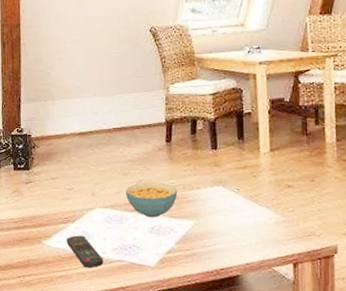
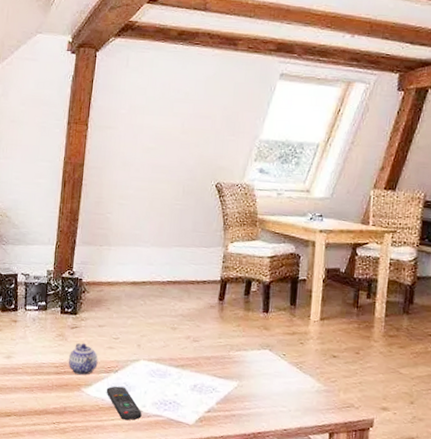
teapot: none [26,196,55,228] -> present [68,343,98,376]
cereal bowl: present [125,182,178,218] -> none [171,338,225,376]

